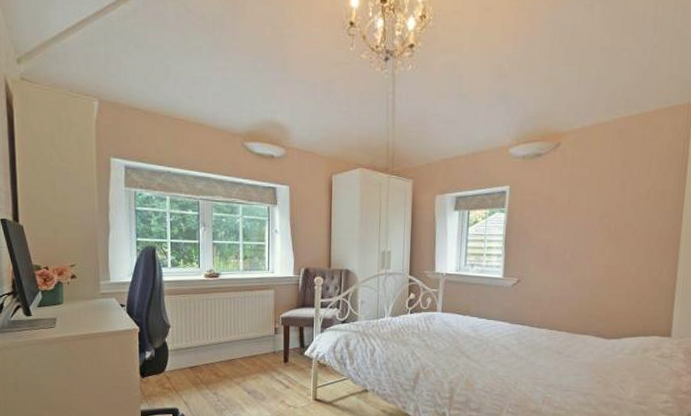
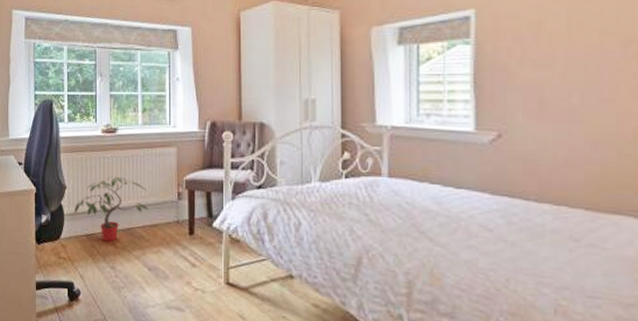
potted plant: none [179,315,249,372] -> present [75,176,149,242]

